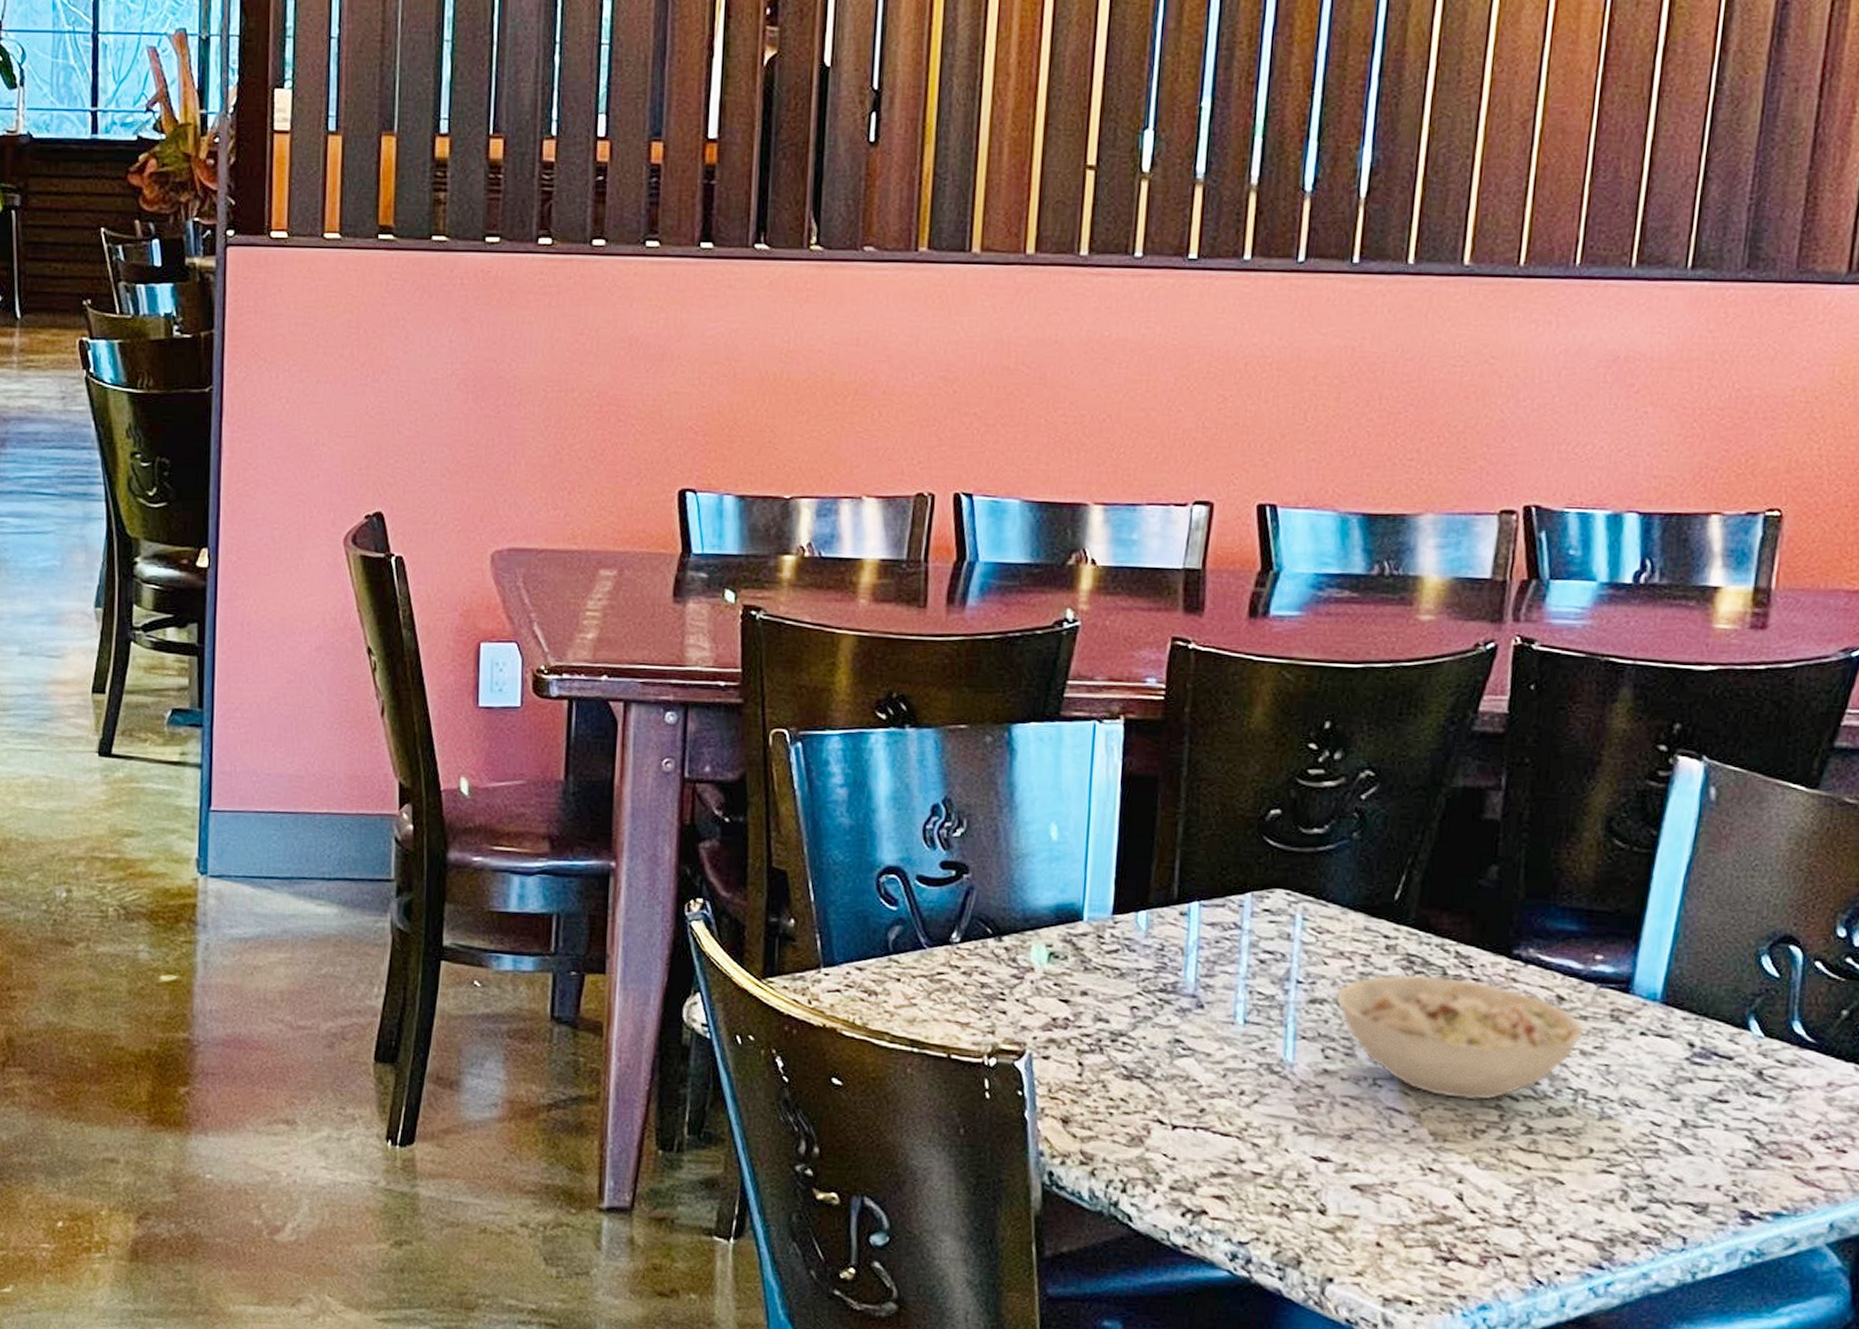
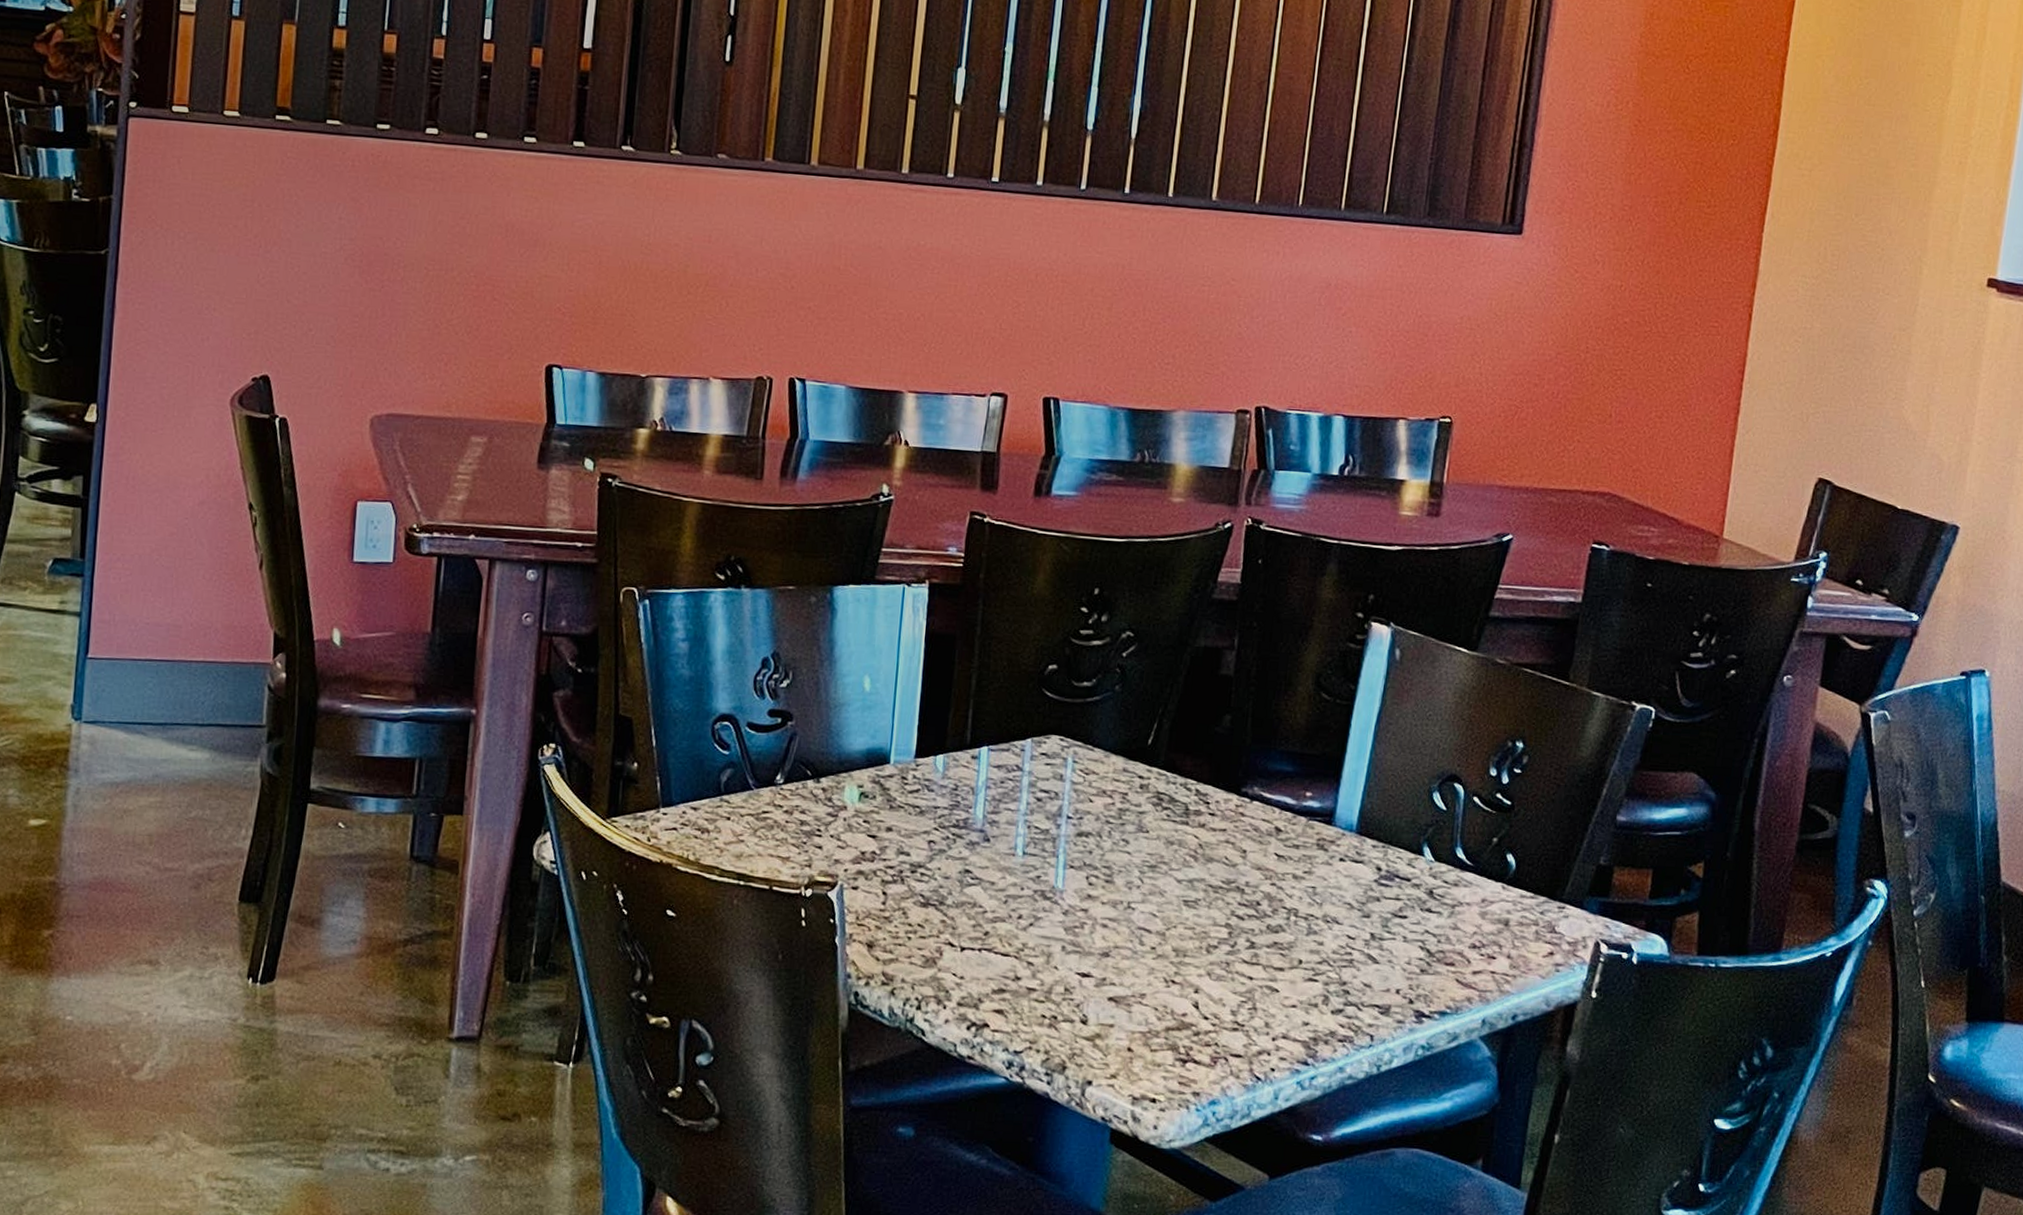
bowl: present [1336,974,1586,1101] -> none [1099,810,1297,920]

